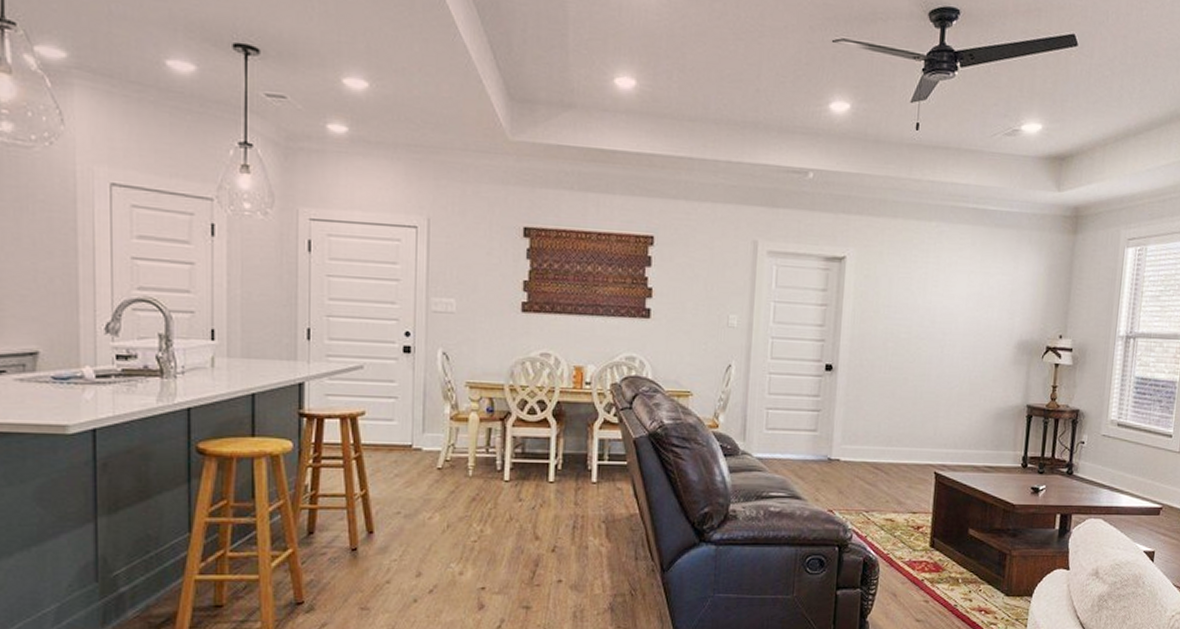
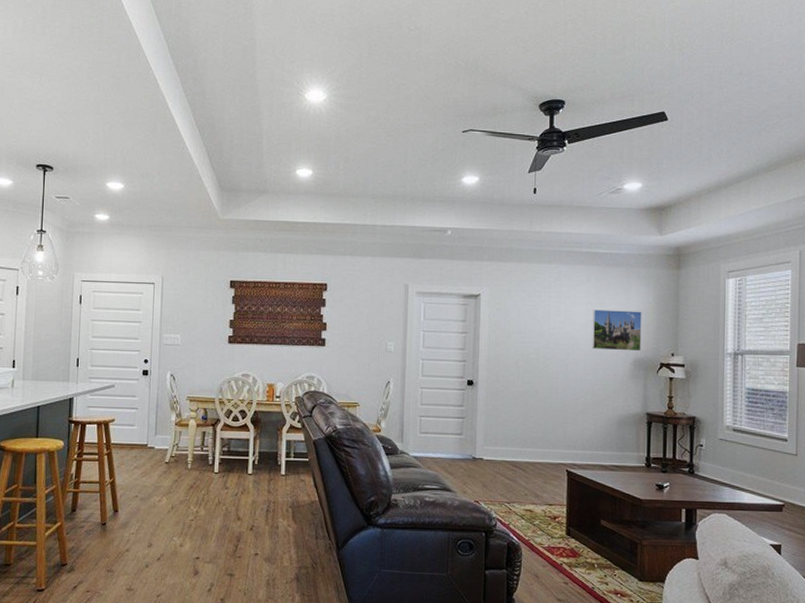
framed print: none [972,280,1031,332] -> present [592,309,642,352]

